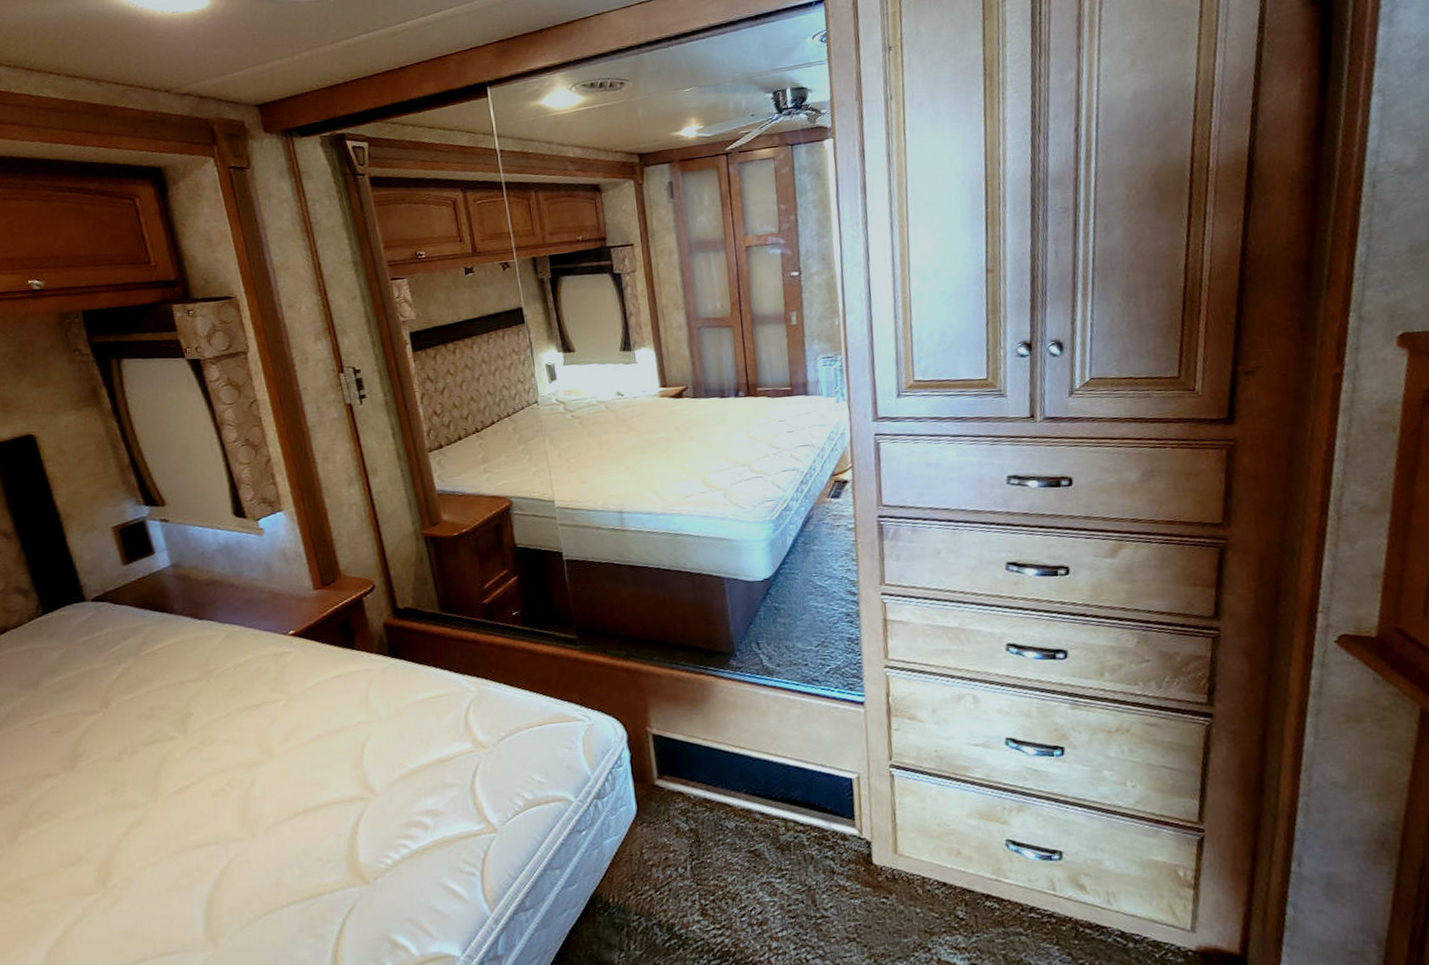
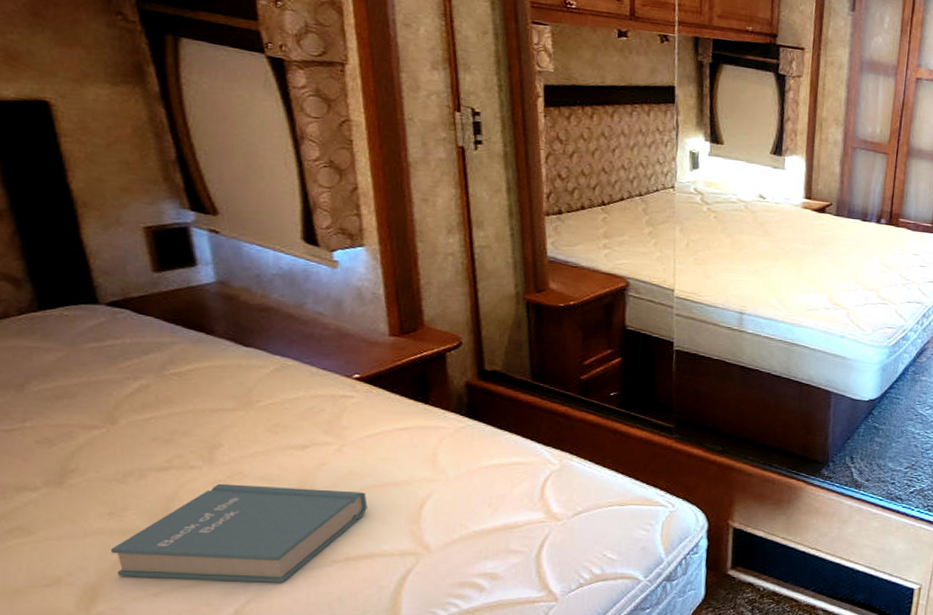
book: none [116,743,317,849] -> present [110,483,368,583]

